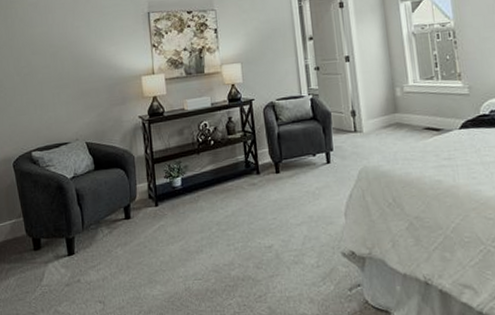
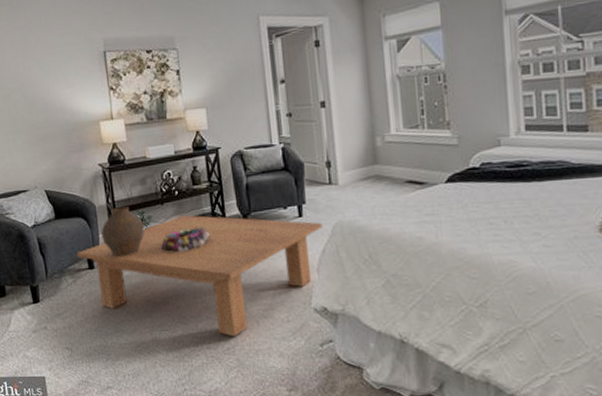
coffee table: none [114,163,349,284] -> present [76,215,323,337]
vase: none [139,157,182,207] -> present [101,207,145,257]
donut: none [195,174,245,201] -> present [160,226,212,253]

